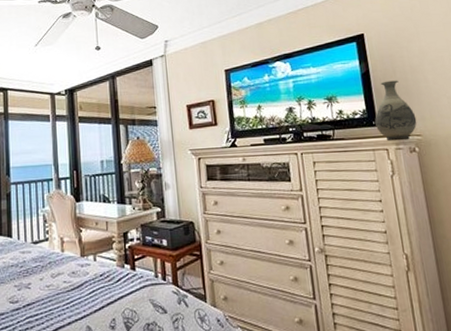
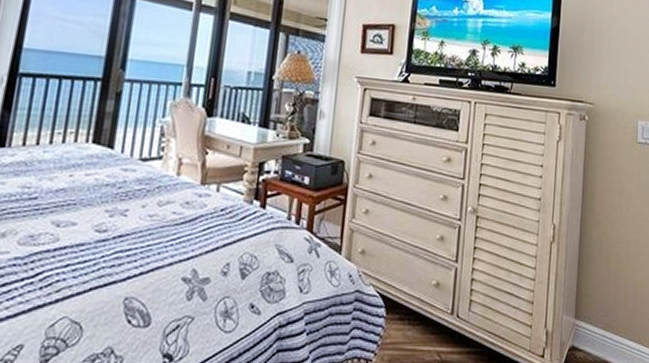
vase: present [375,80,417,142] -> none [554,40,593,107]

